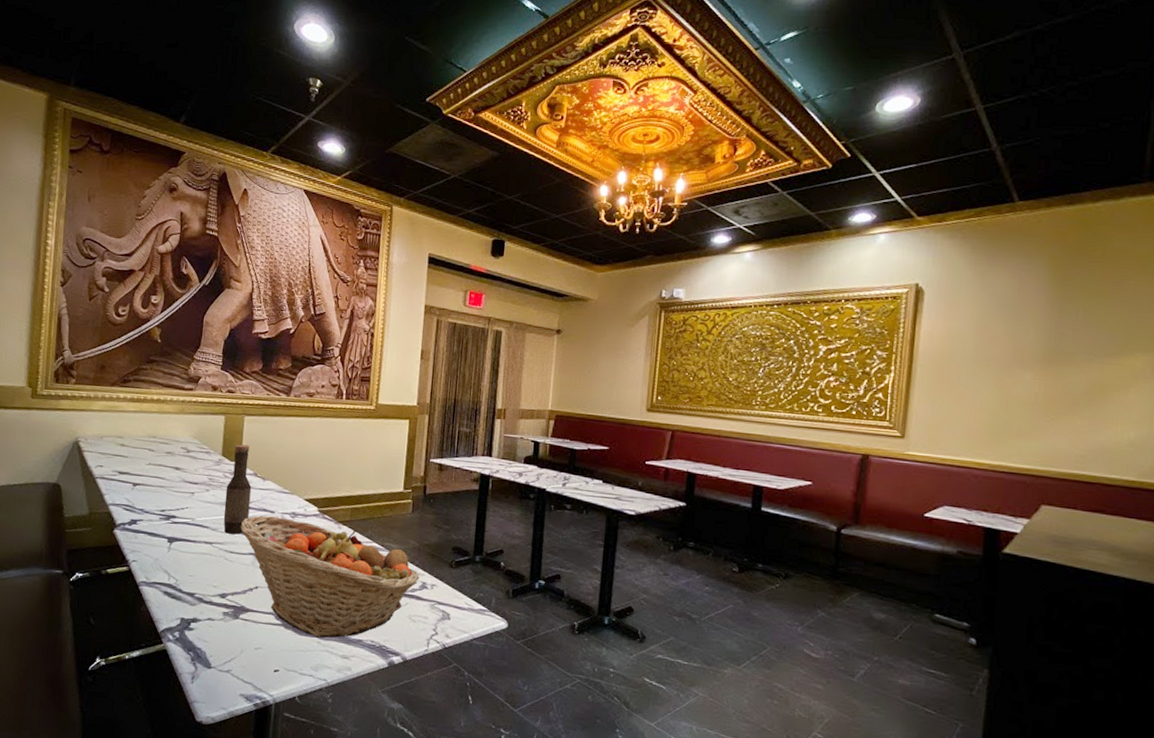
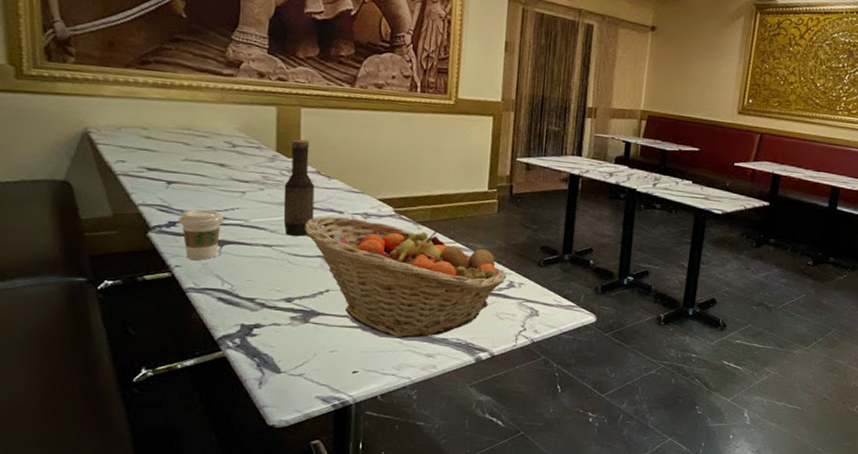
coffee cup: none [139,508,176,556] -> present [179,209,224,261]

